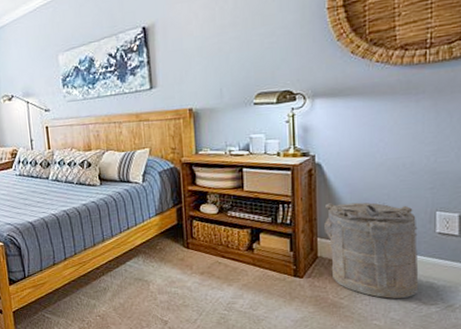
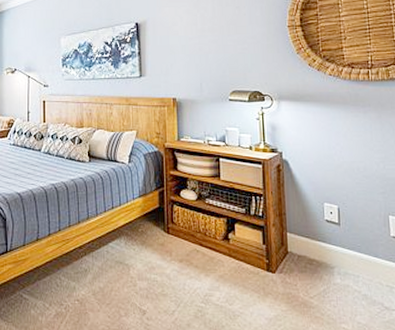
laundry hamper: present [324,202,419,299] -> none [293,199,380,301]

